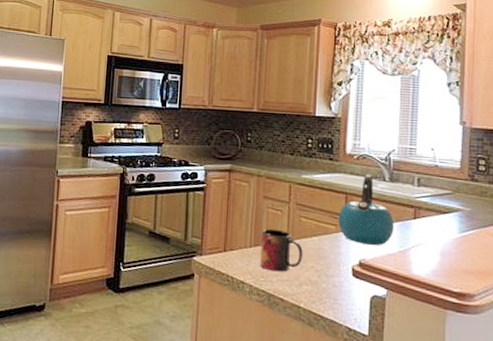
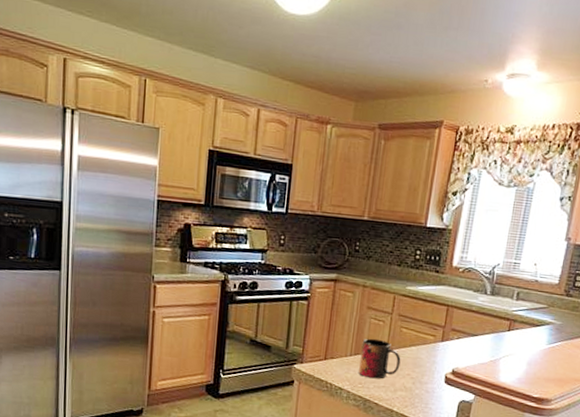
kettle: present [338,174,394,245] -> none [437,287,490,355]

